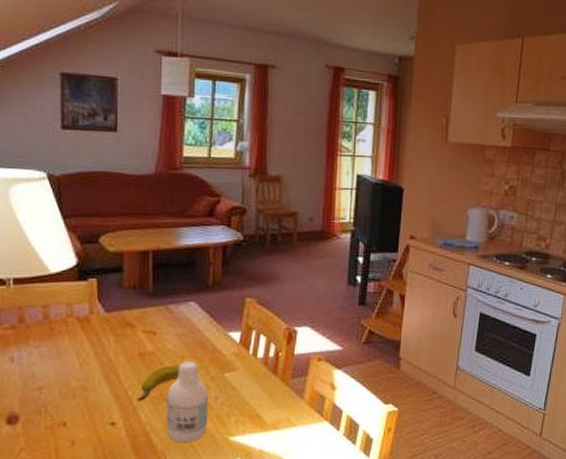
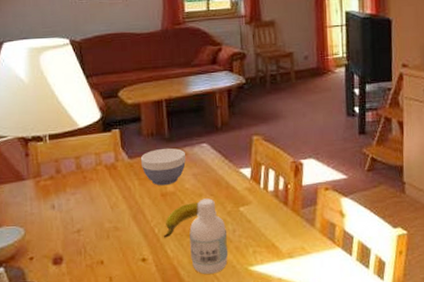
bowl: none [118,303,170,345] -> present [140,148,186,186]

